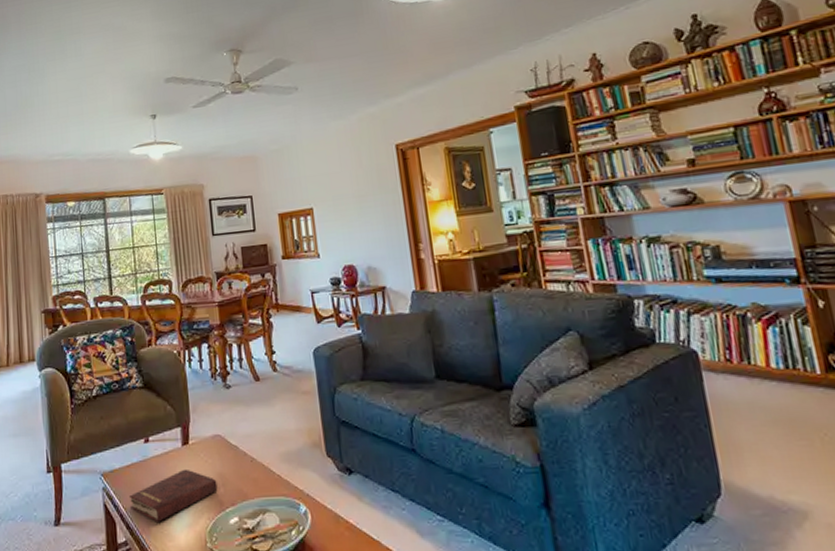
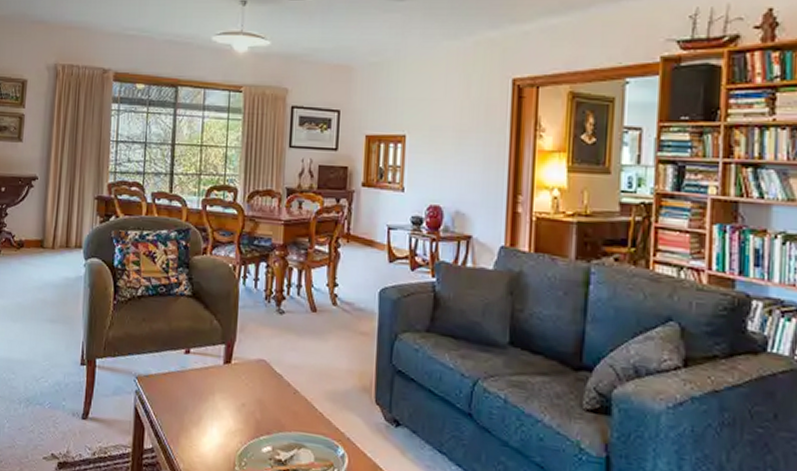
hardback book: present [128,469,218,522] -> none [160,387,255,436]

